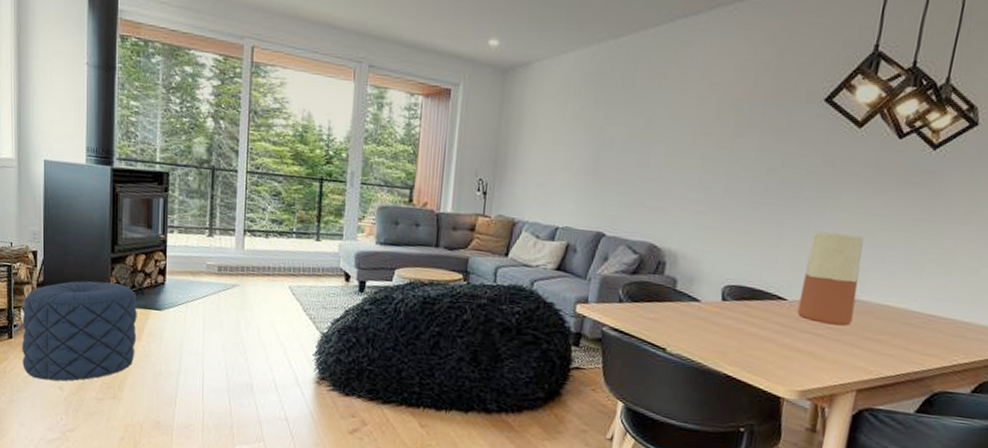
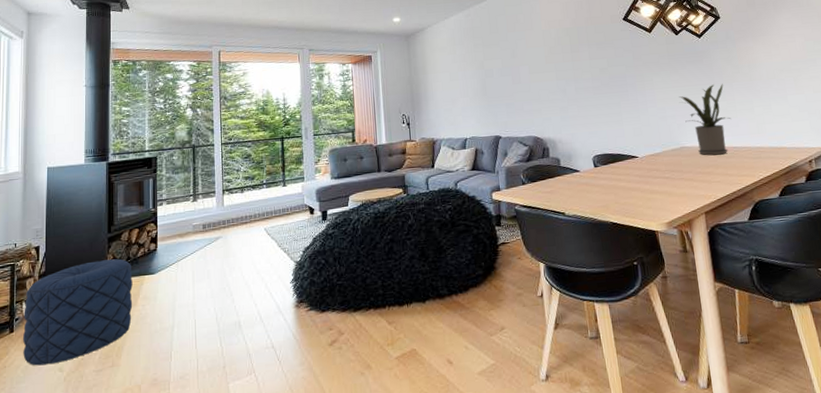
vase: present [797,231,864,326] -> none [642,102,686,169]
house plant: none [870,222,946,322] -> present [679,84,731,156]

